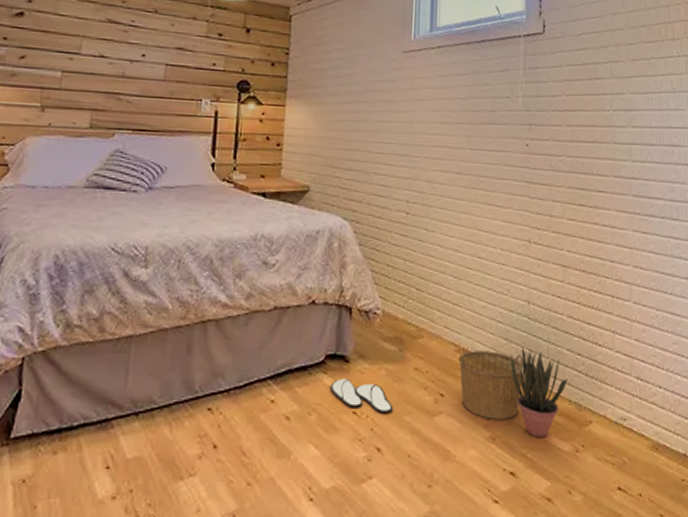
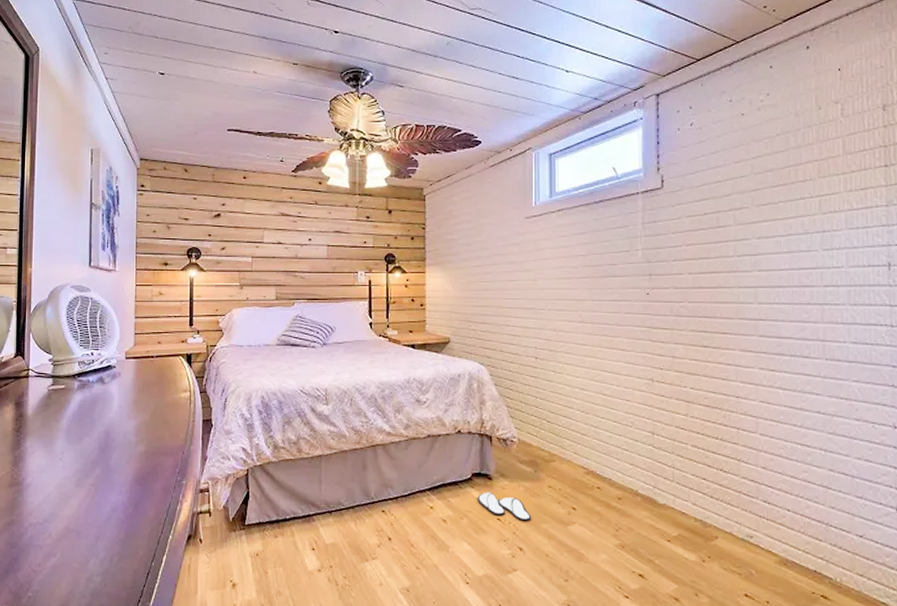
basket: present [458,351,524,420] -> none [587,473,649,531]
potted plant: present [509,346,568,438] -> none [635,471,693,549]

